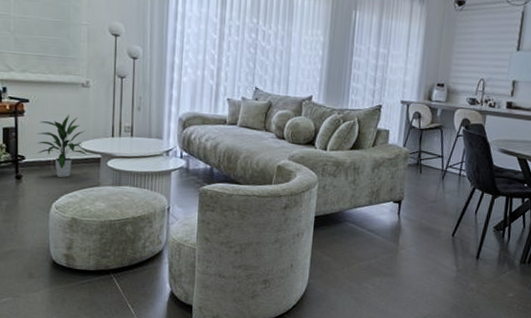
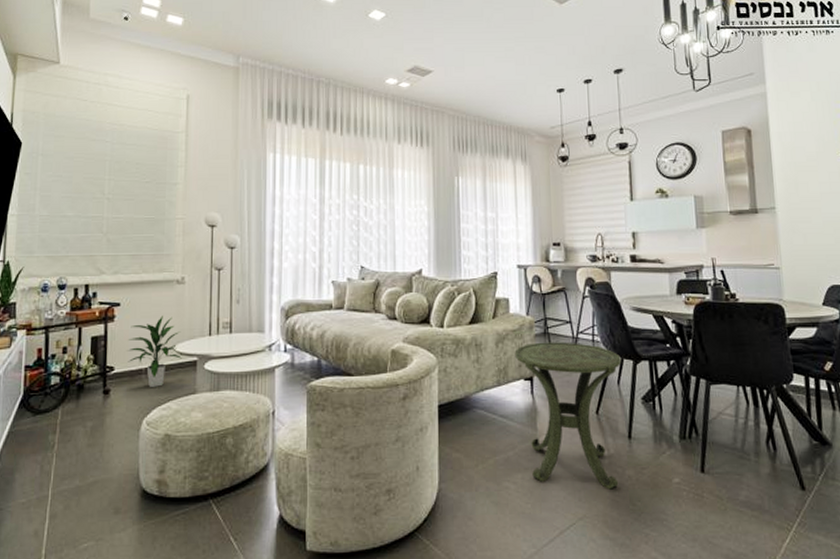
side table: none [387,171,483,297] -> present [514,342,622,490]

